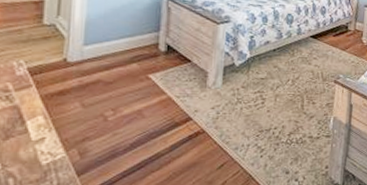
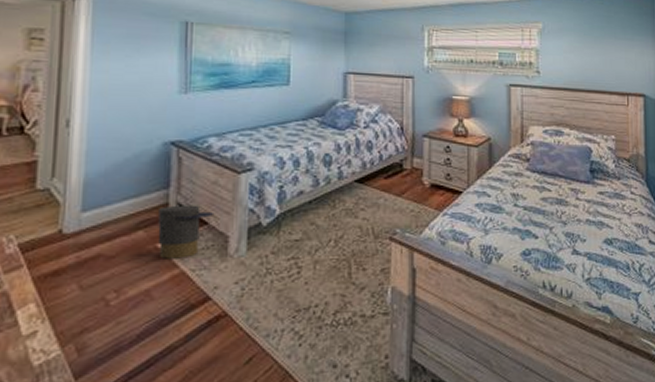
trash can: none [149,45,197,87] -> present [157,205,215,259]

